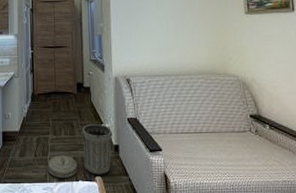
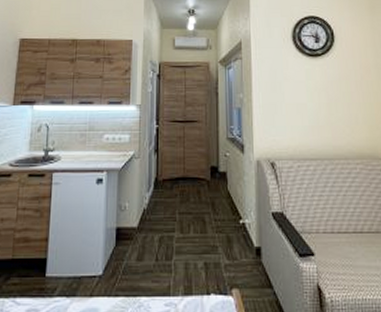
trash can: present [47,124,113,178] -> none [171,220,254,290]

